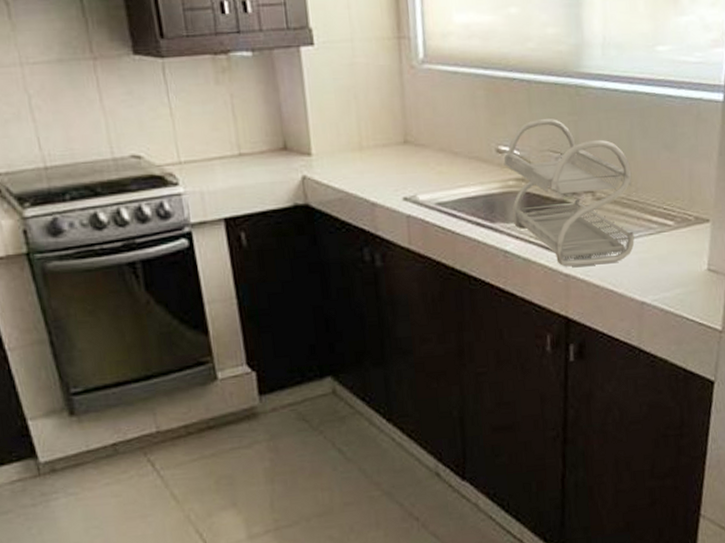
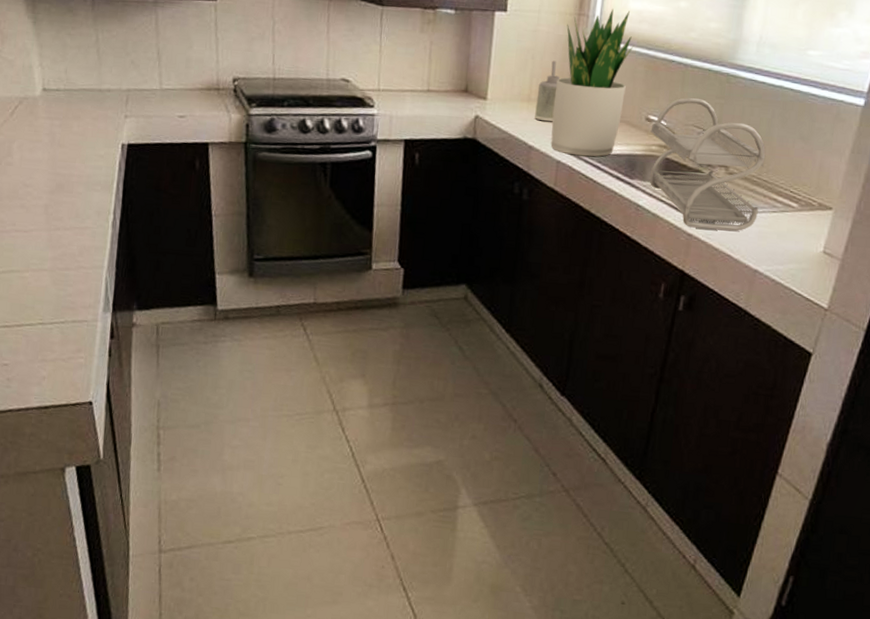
soap dispenser: none [367,97,393,172] -> present [535,60,561,122]
planter: none [387,25,469,206] -> present [550,8,634,157]

